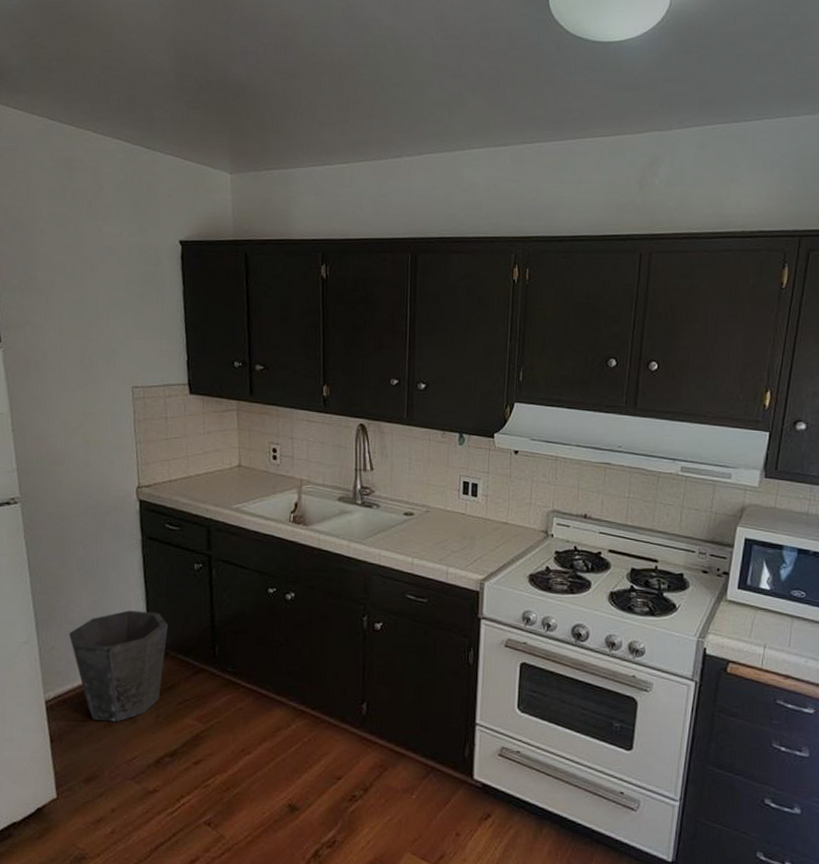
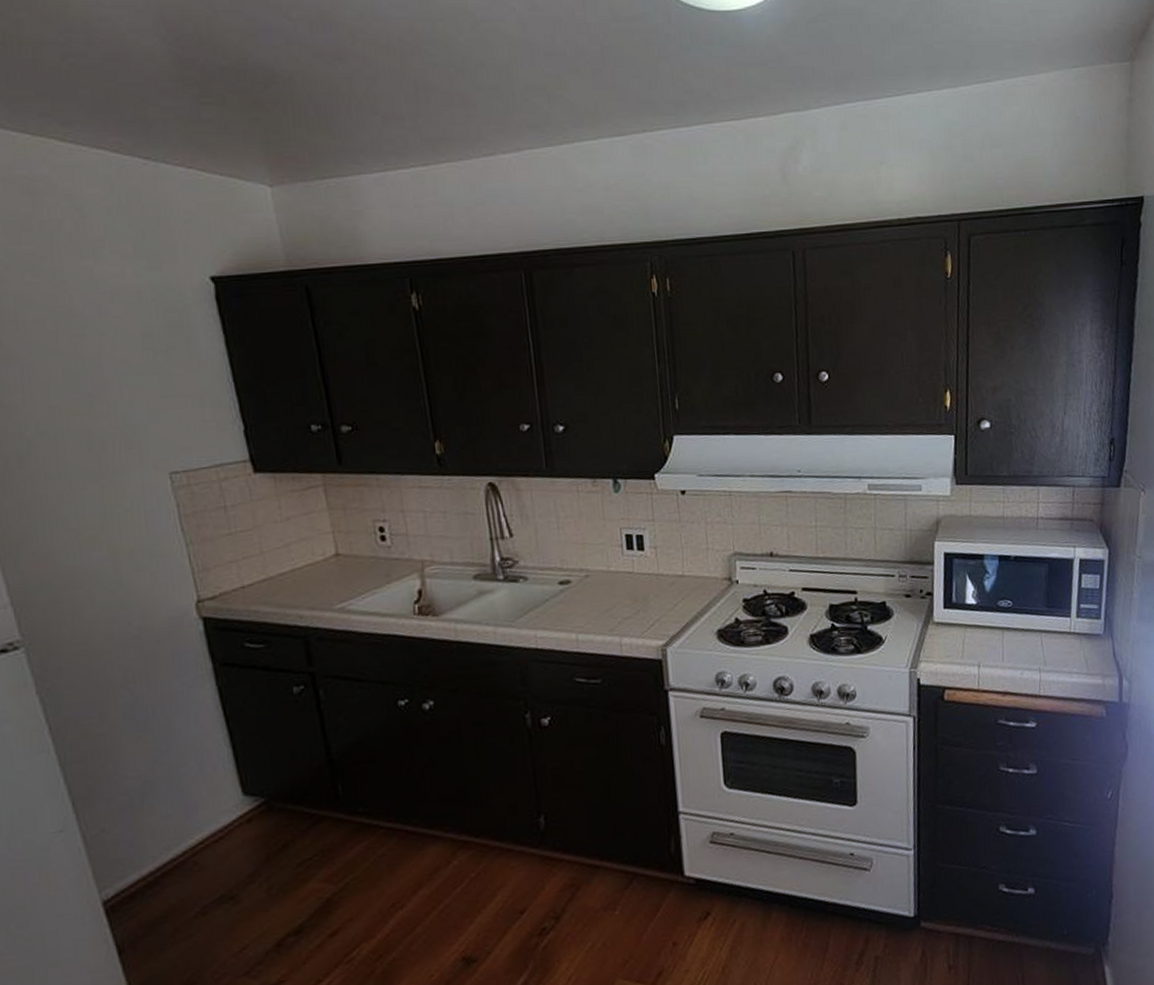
waste bin: present [68,610,169,722] -> none [123,756,269,912]

